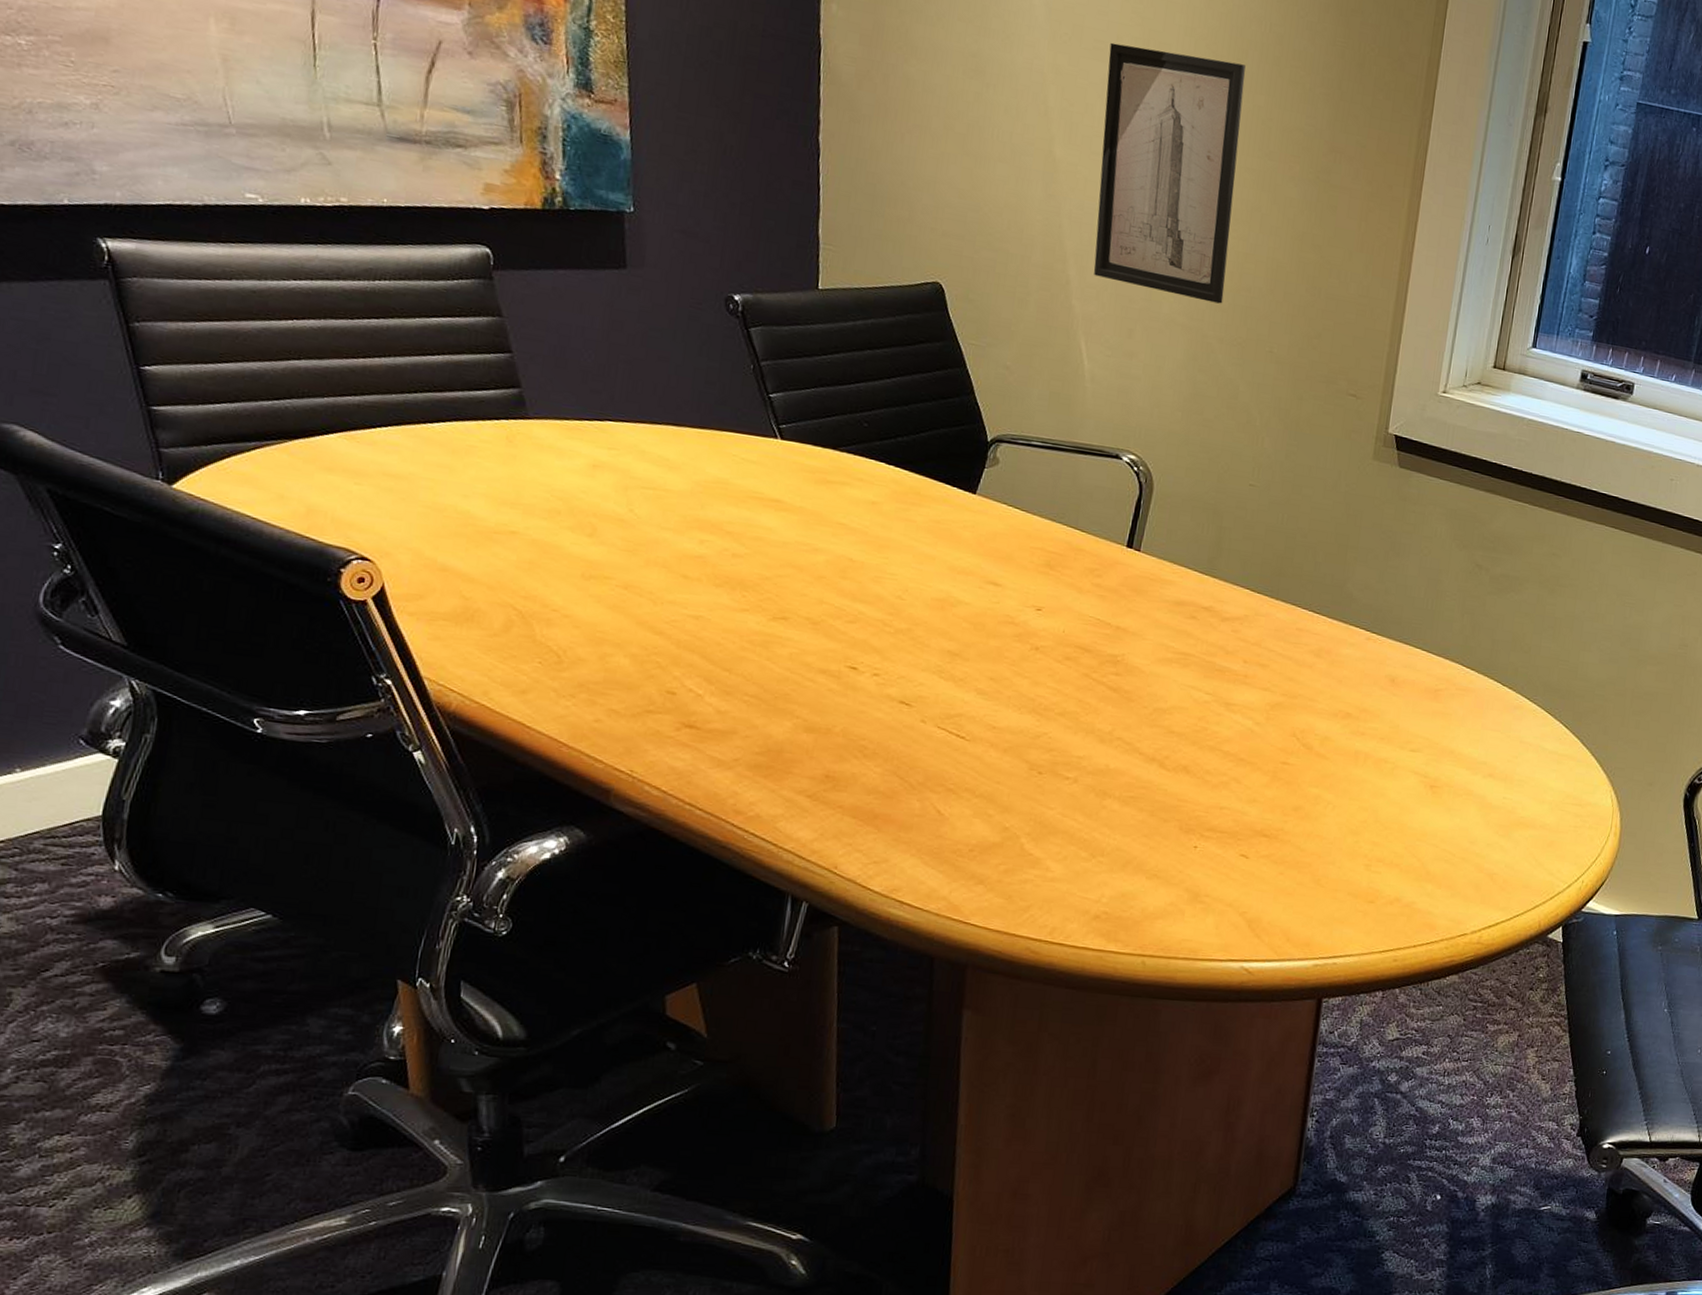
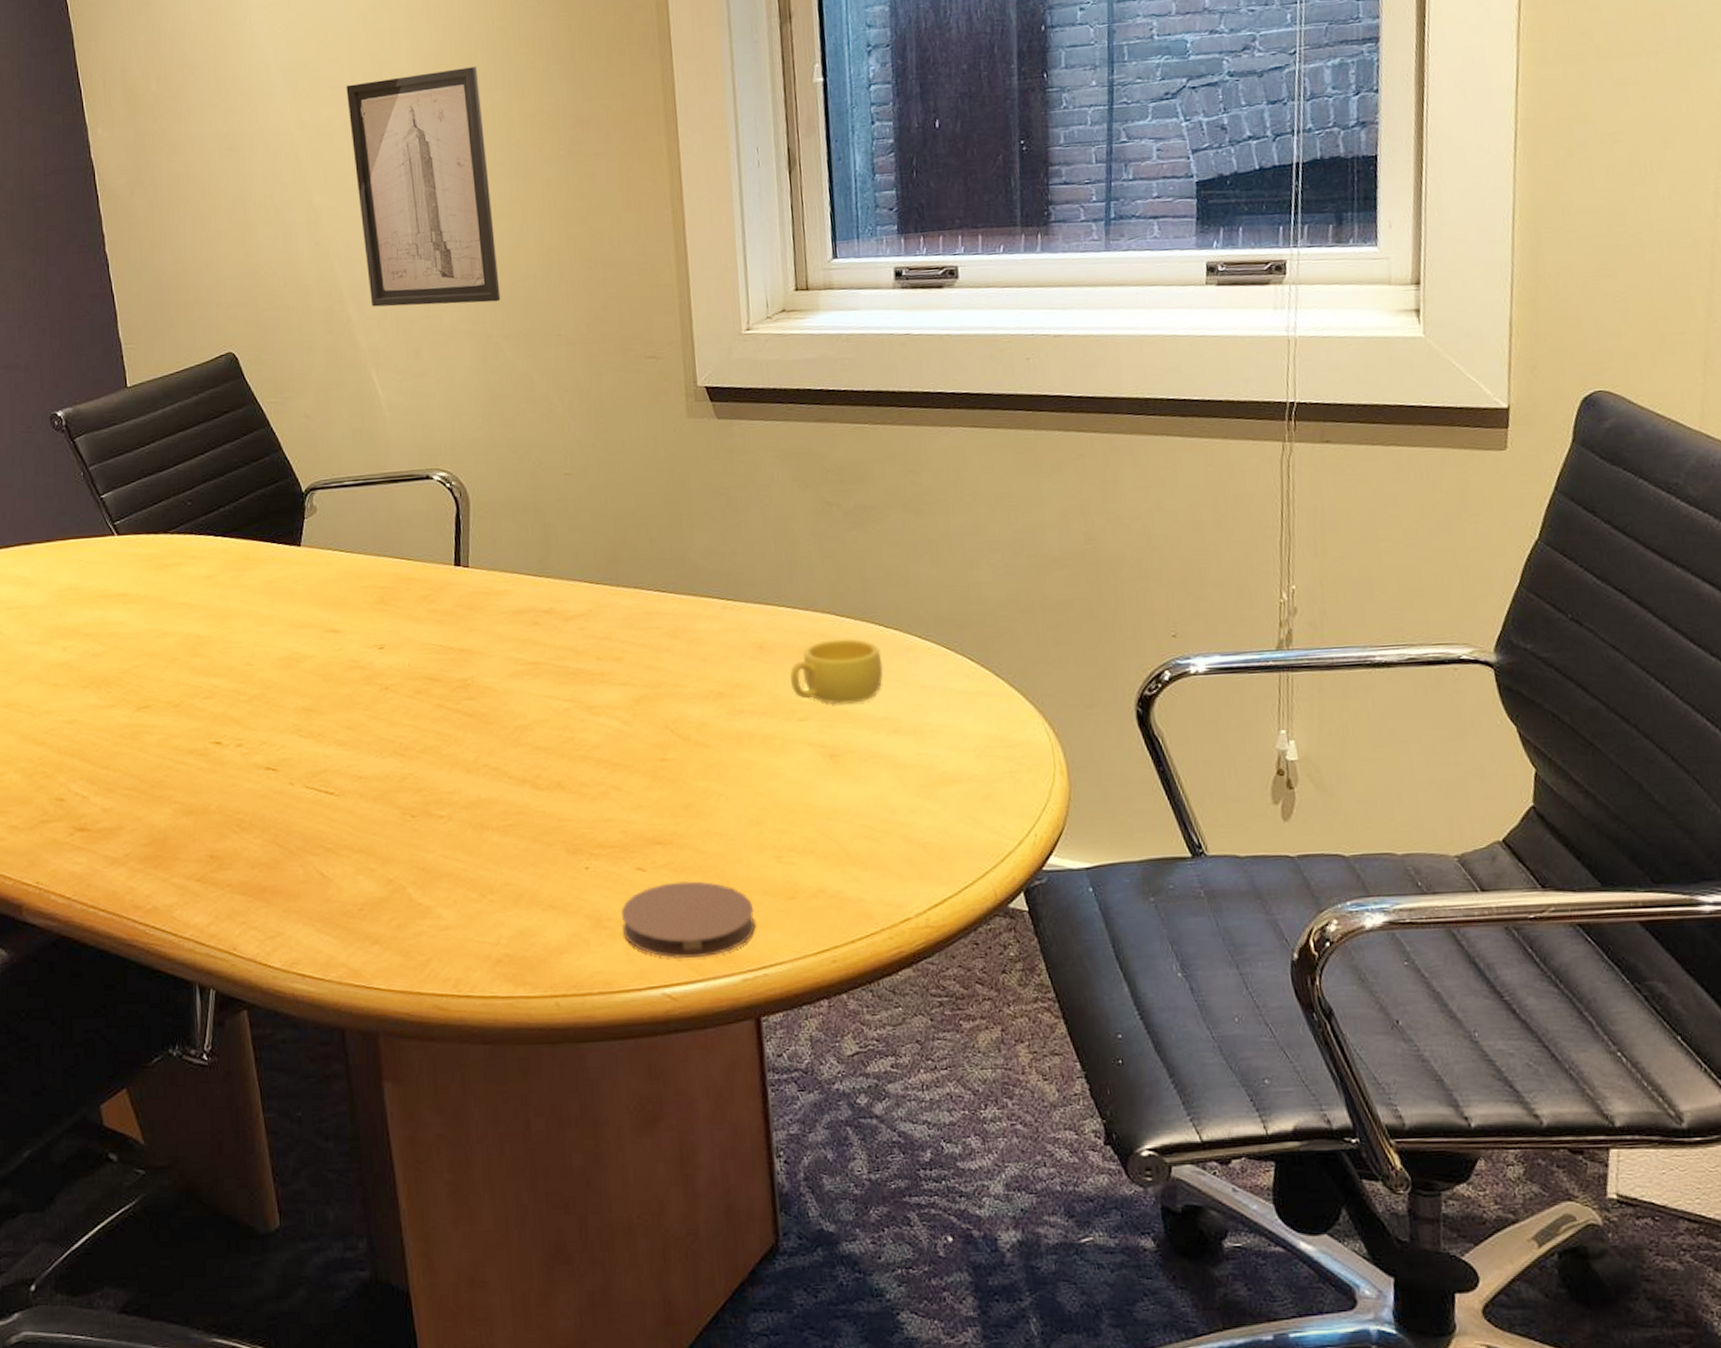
coaster: none [1216,872,1337,942] -> present [621,881,756,959]
cup: none [1411,686,1494,746] -> present [789,639,883,705]

